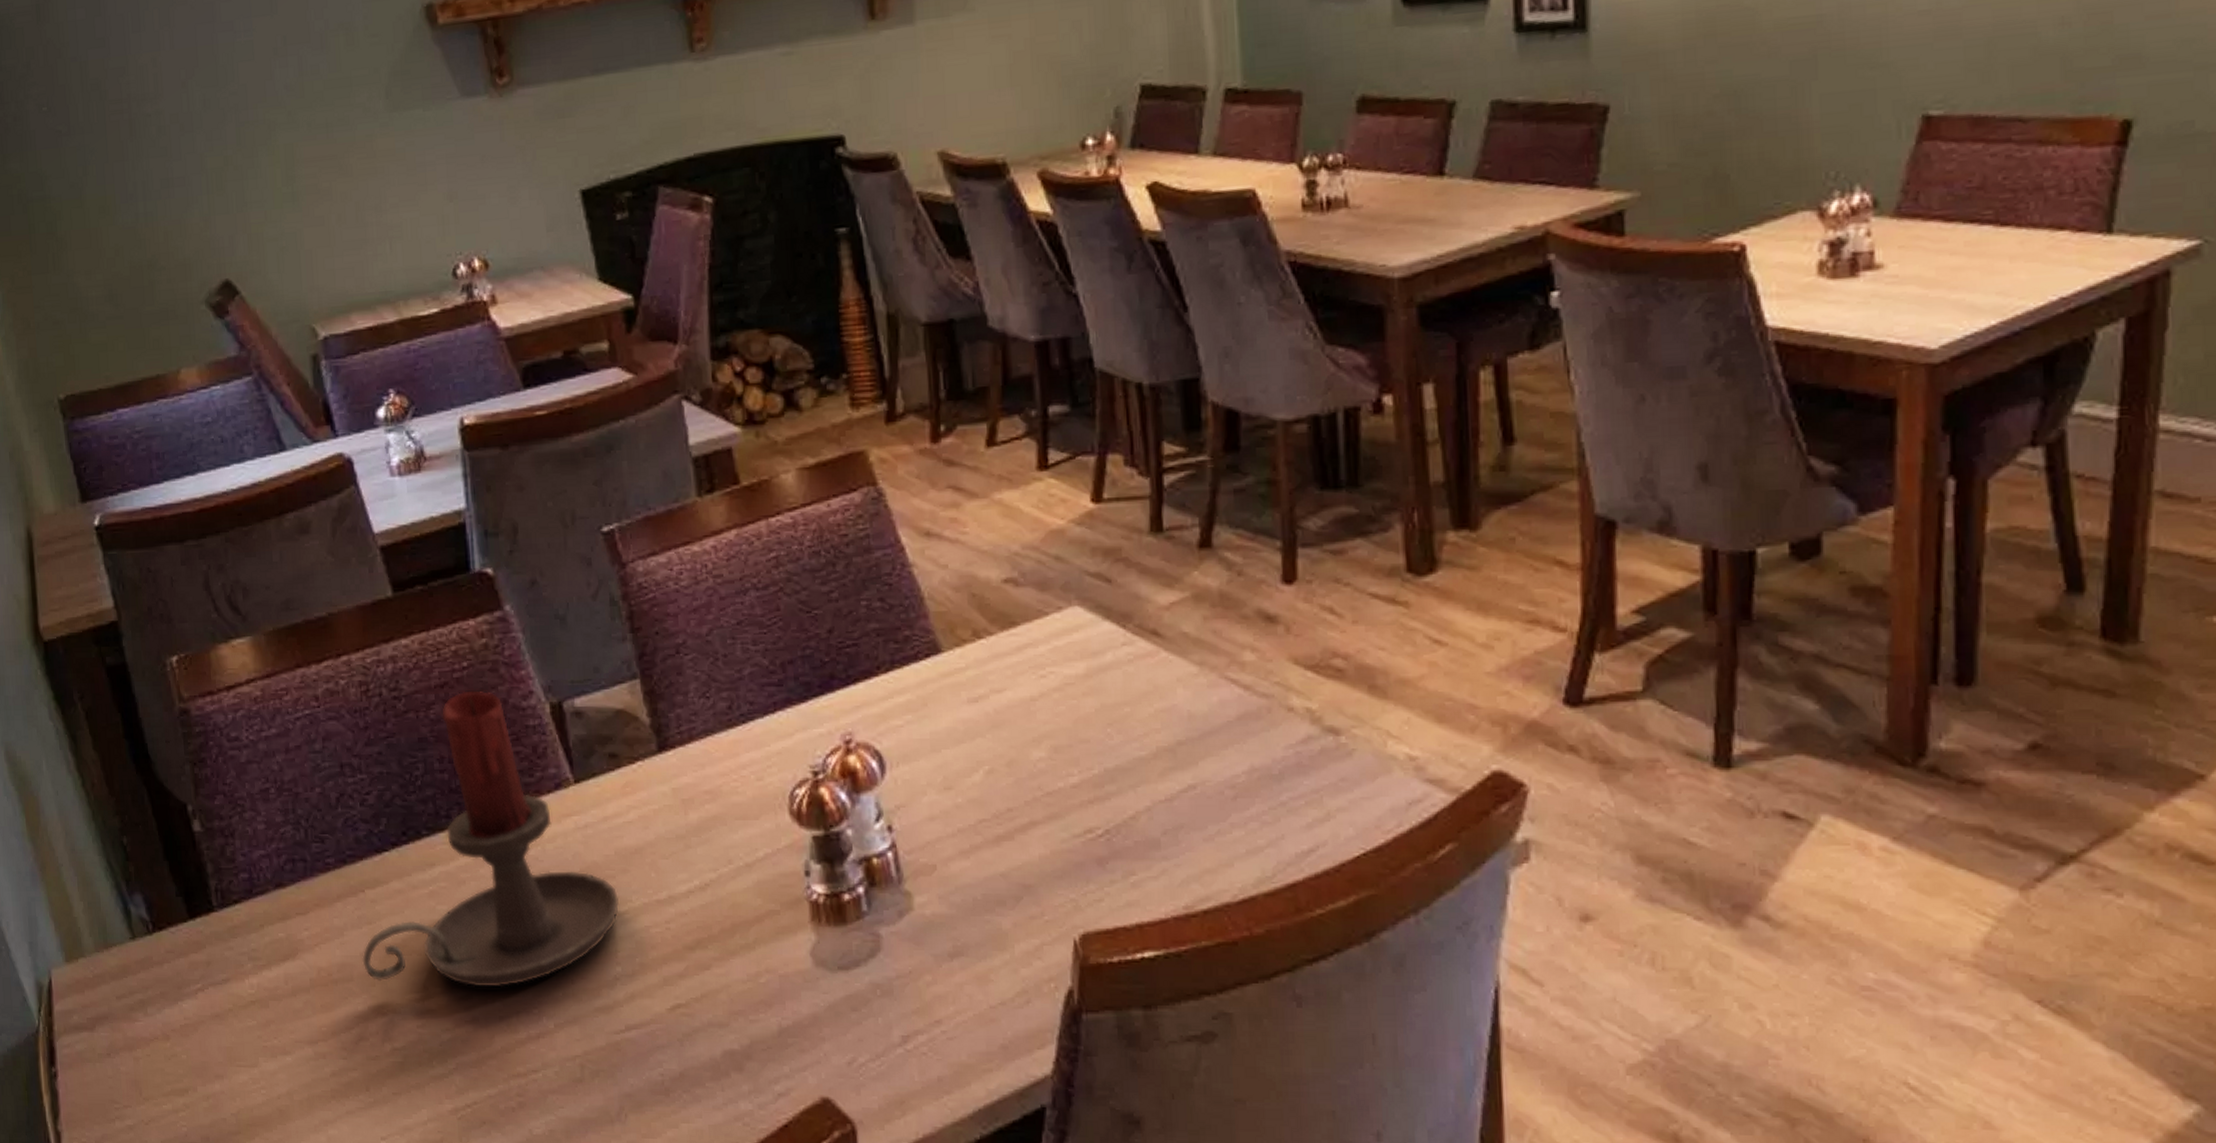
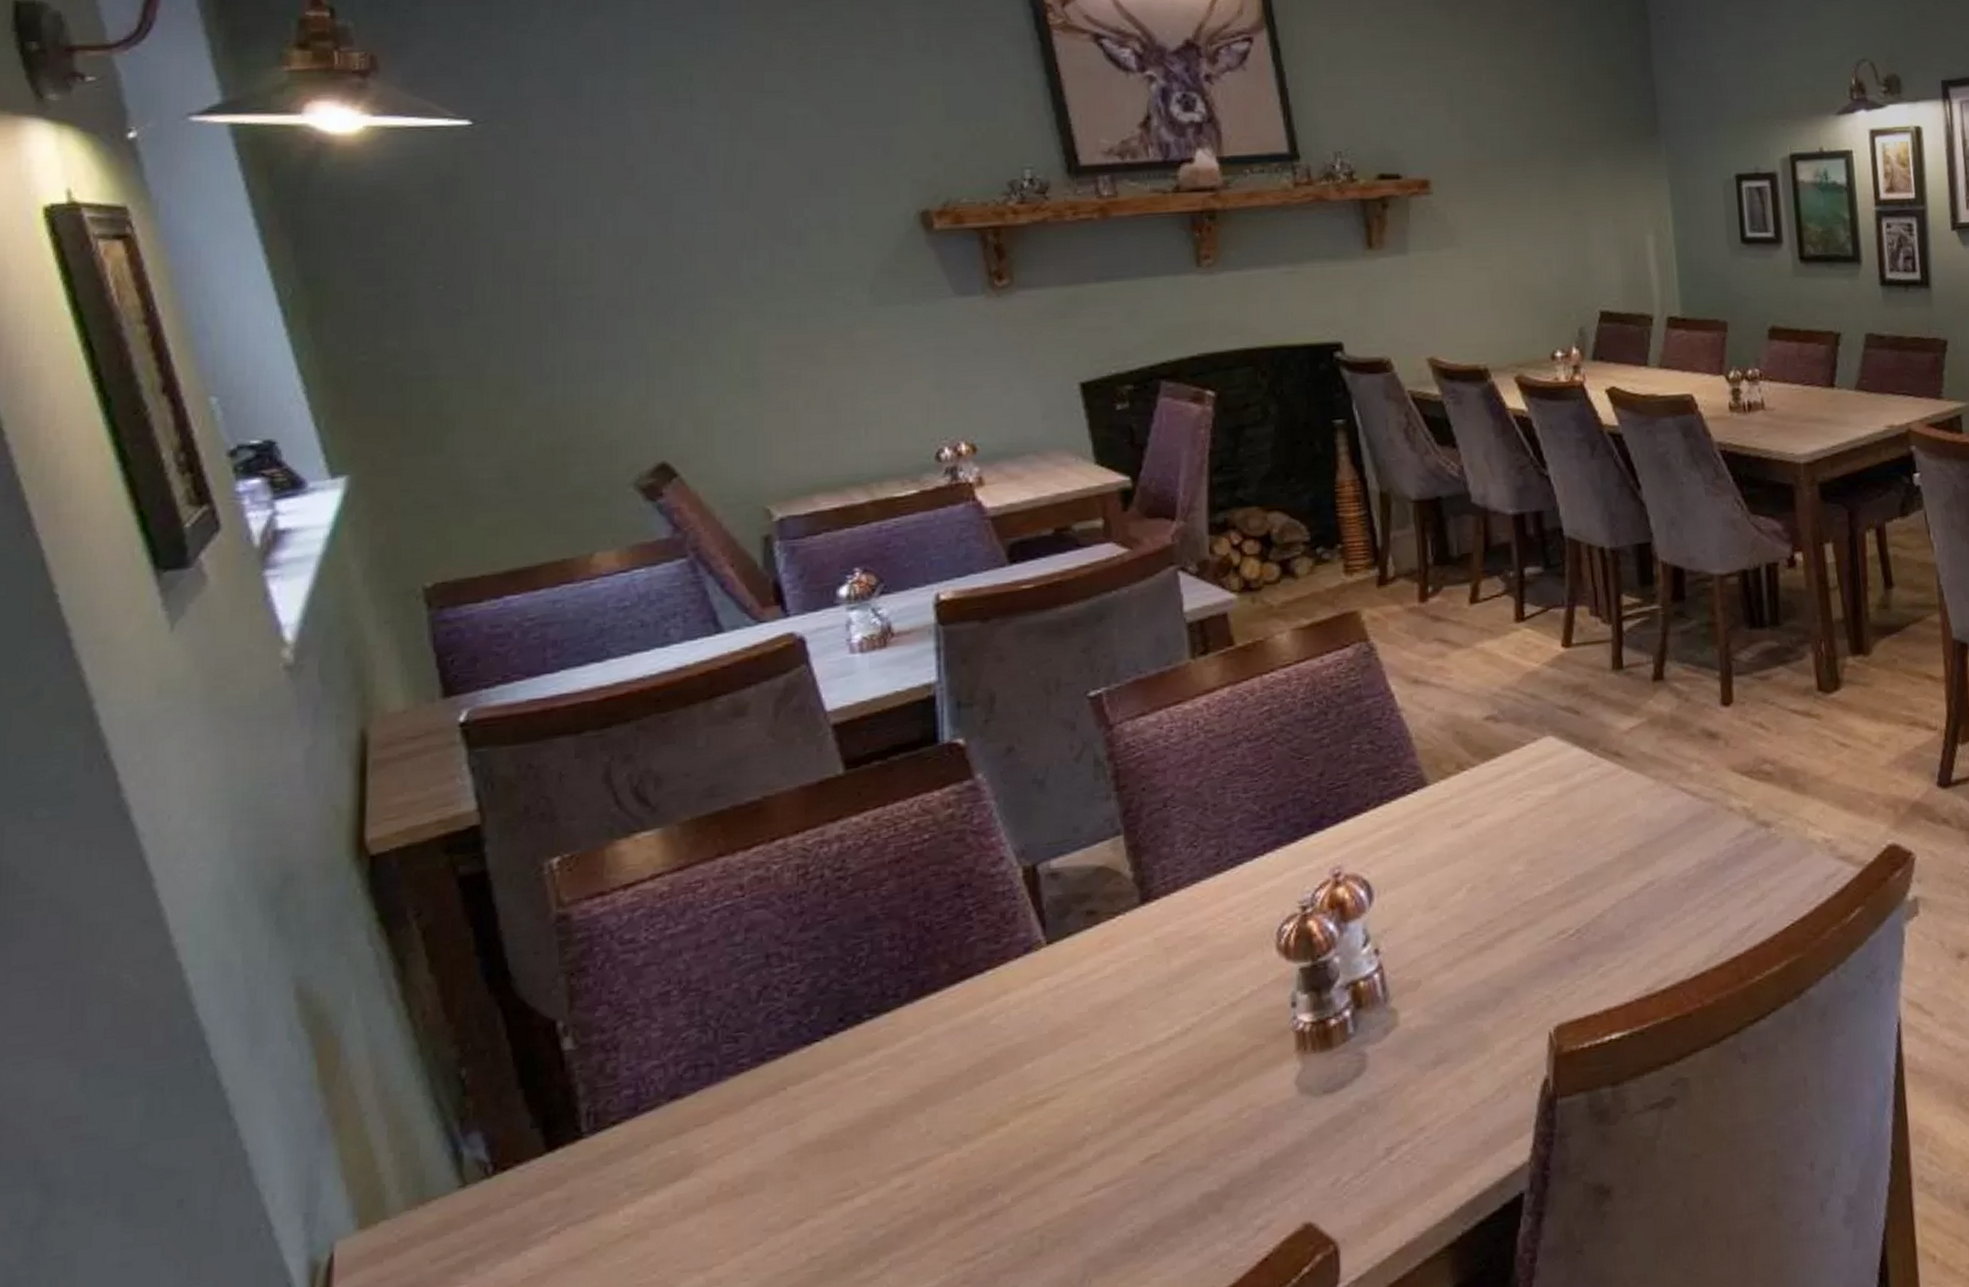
candle holder: present [362,690,620,988] -> none [778,861,1092,1186]

